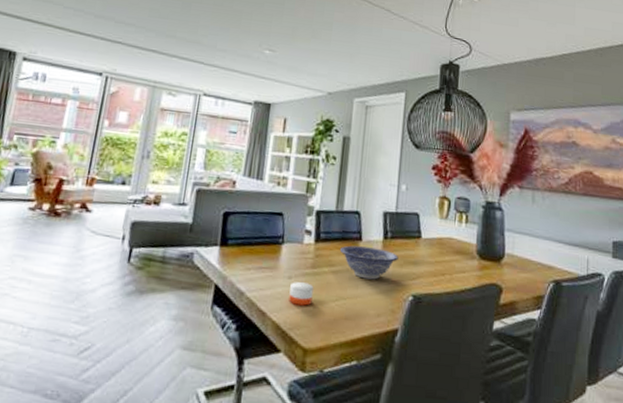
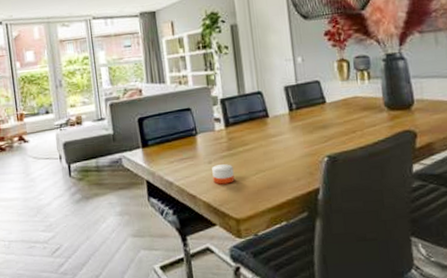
decorative bowl: present [339,245,398,280] -> none [249,120,307,151]

